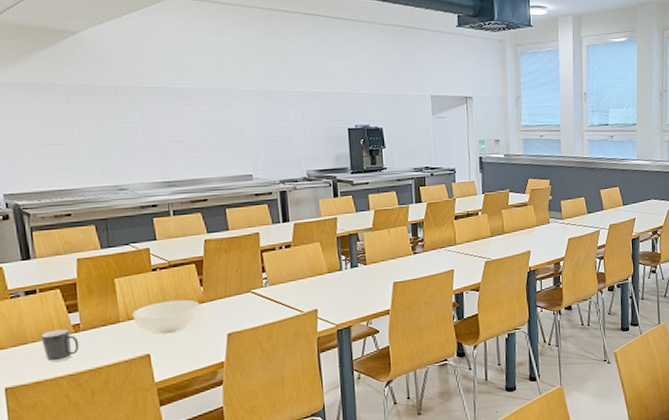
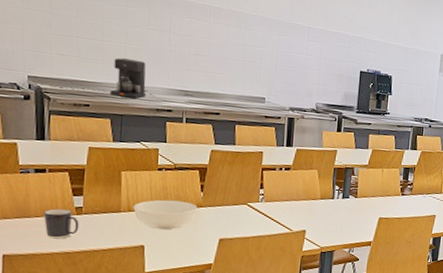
coffee maker: none [89,158,127,200] -> present [109,58,146,99]

